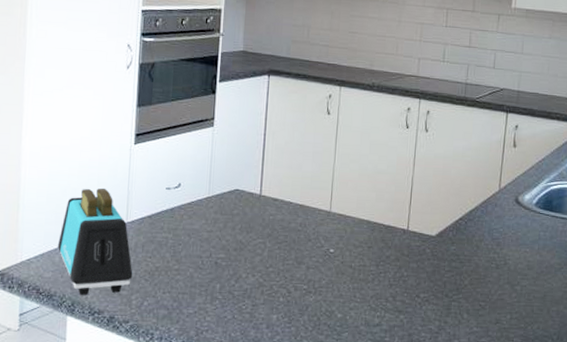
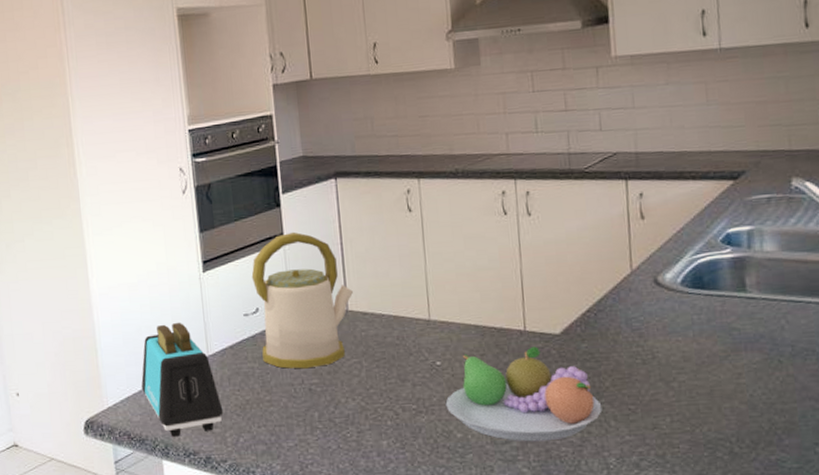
kettle: none [177,118,268,244] -> present [251,232,353,369]
fruit bowl: none [332,244,459,327] -> present [445,346,603,442]

